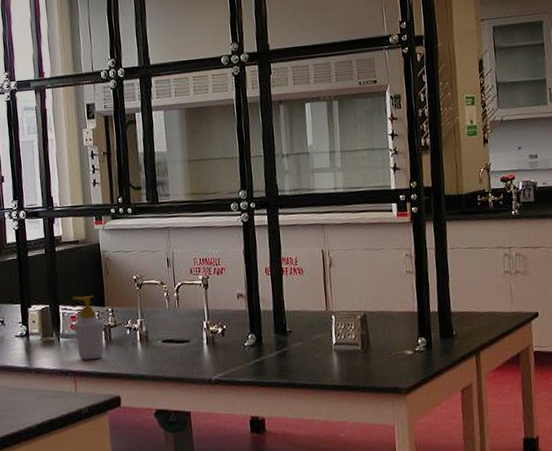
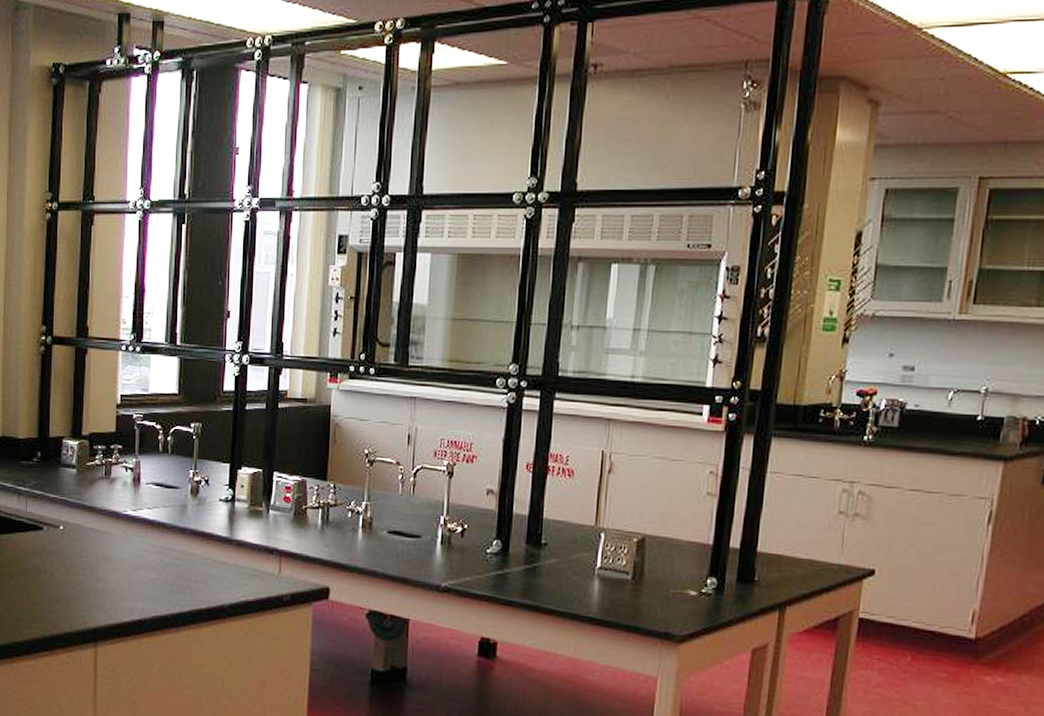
soap bottle: present [73,295,105,361] -> none [286,464,324,541]

